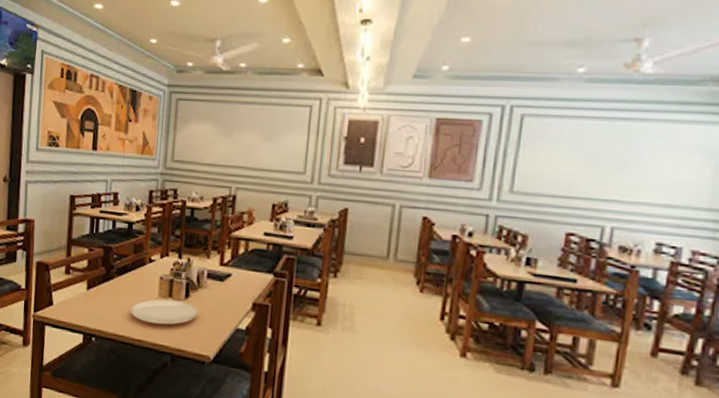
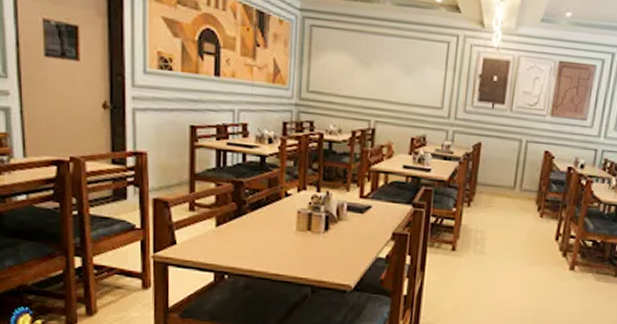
plate: present [131,298,199,325] -> none [267,232,339,258]

